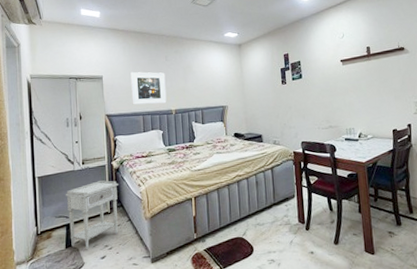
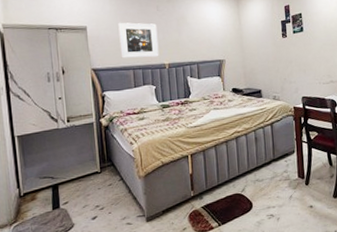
nightstand: present [65,180,119,250] -> none [49,138,110,211]

